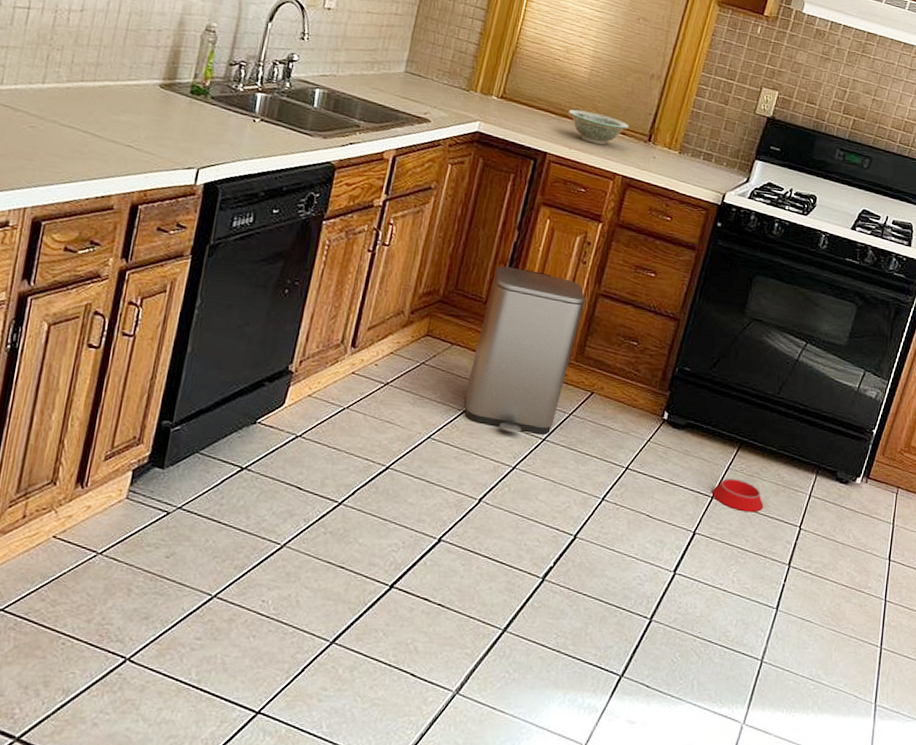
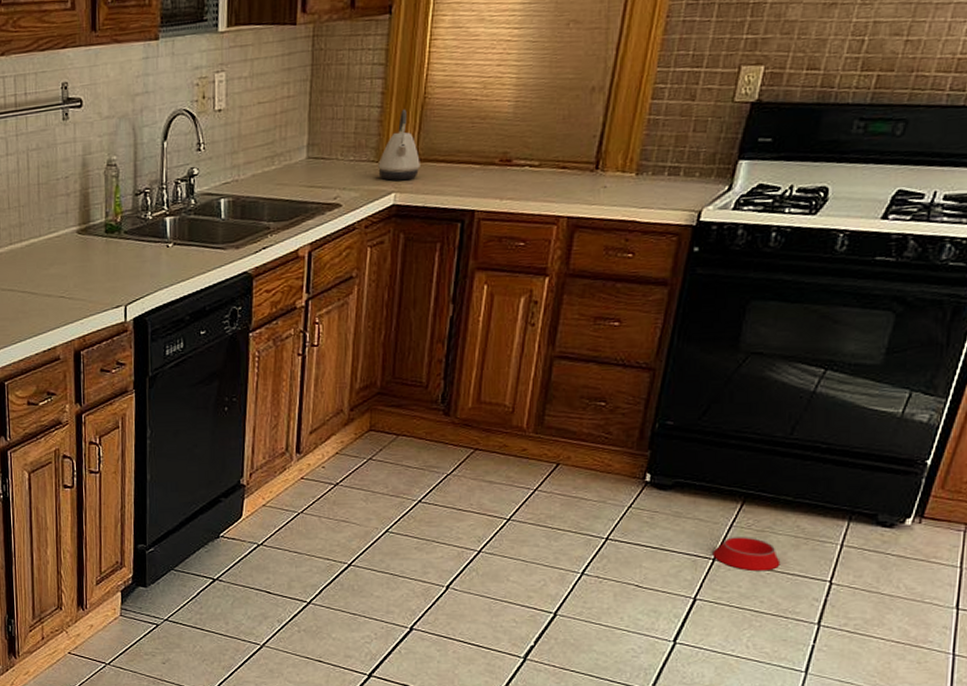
pedal bin: present [464,265,586,435] -> none [418,344,539,517]
kettle: none [467,51,506,114] -> present [378,109,420,181]
bowl: present [568,109,629,145] -> none [494,151,570,188]

